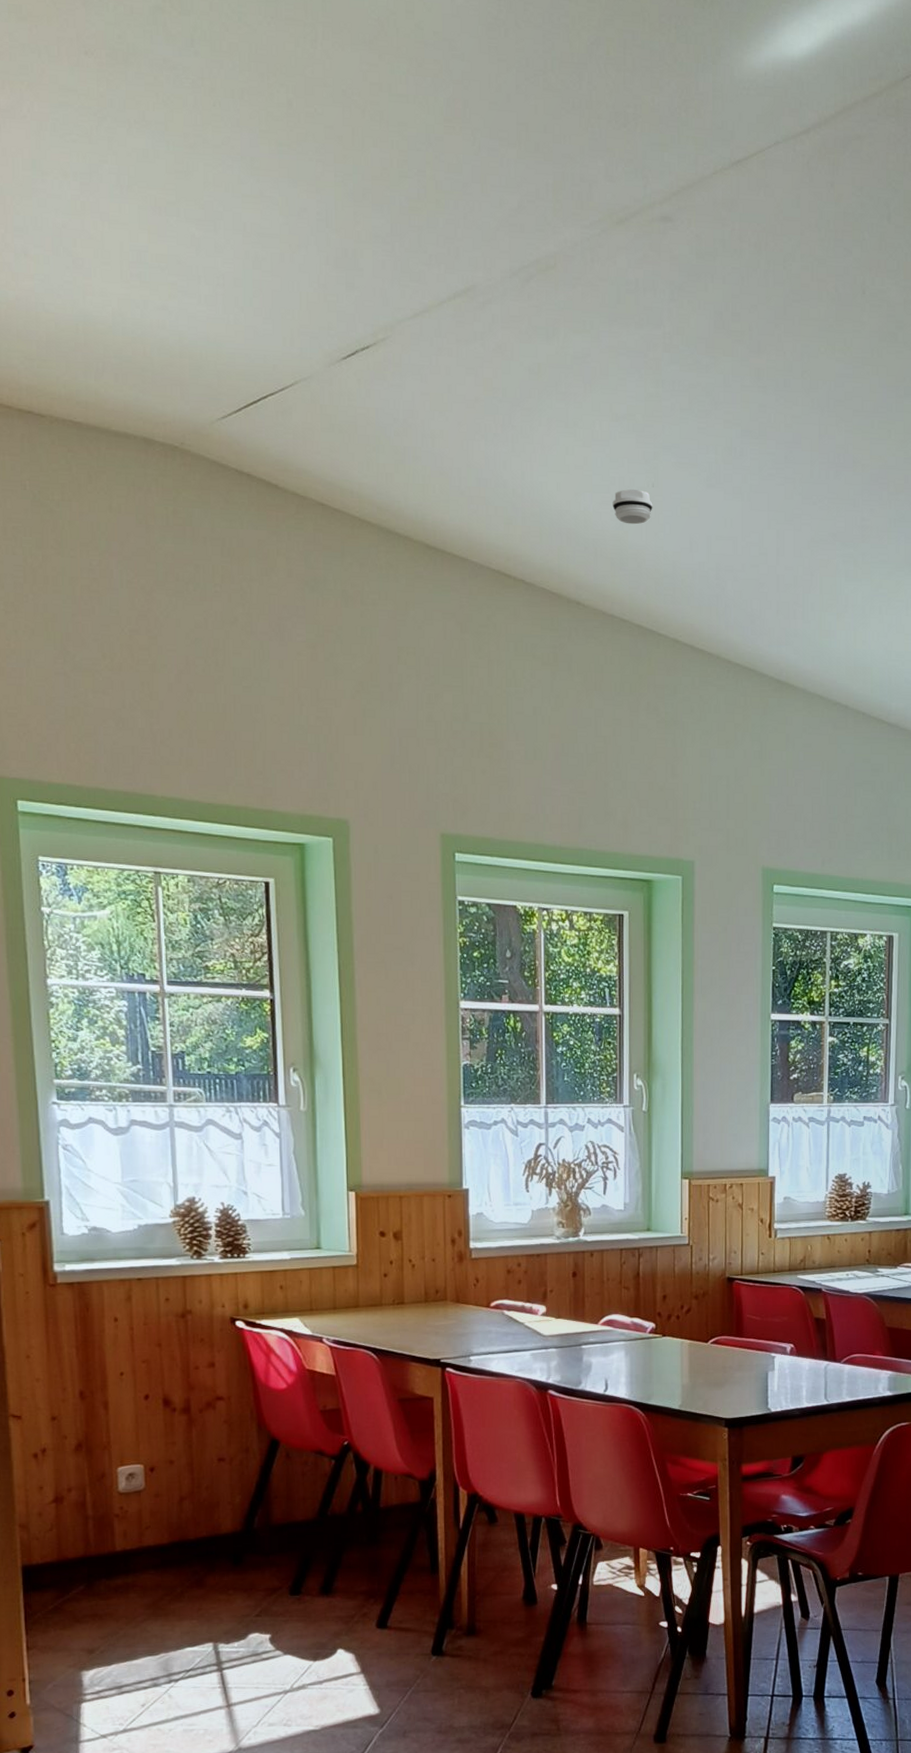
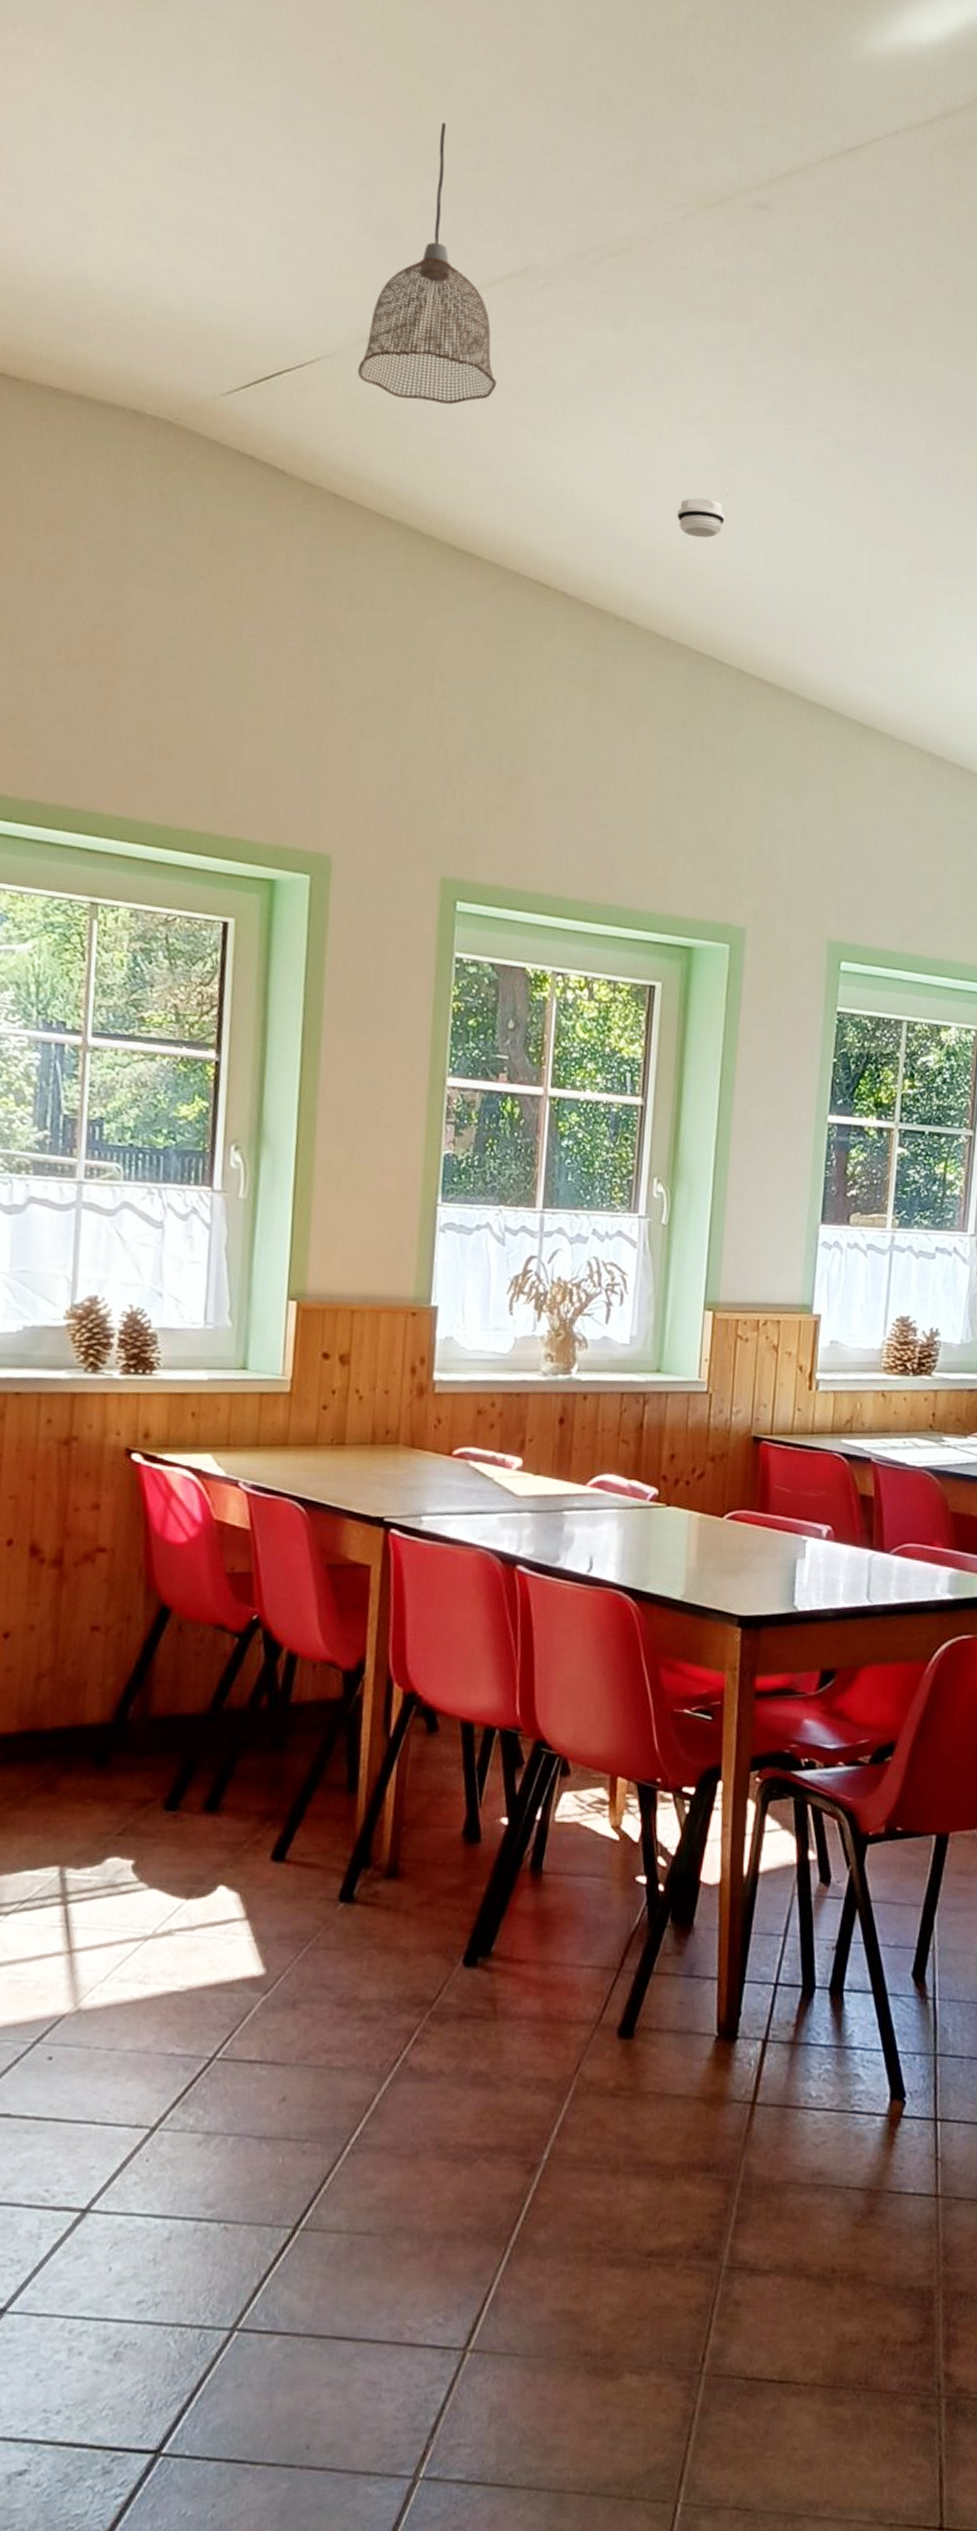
pendant lamp: none [331,157,451,417] -> present [357,123,497,405]

